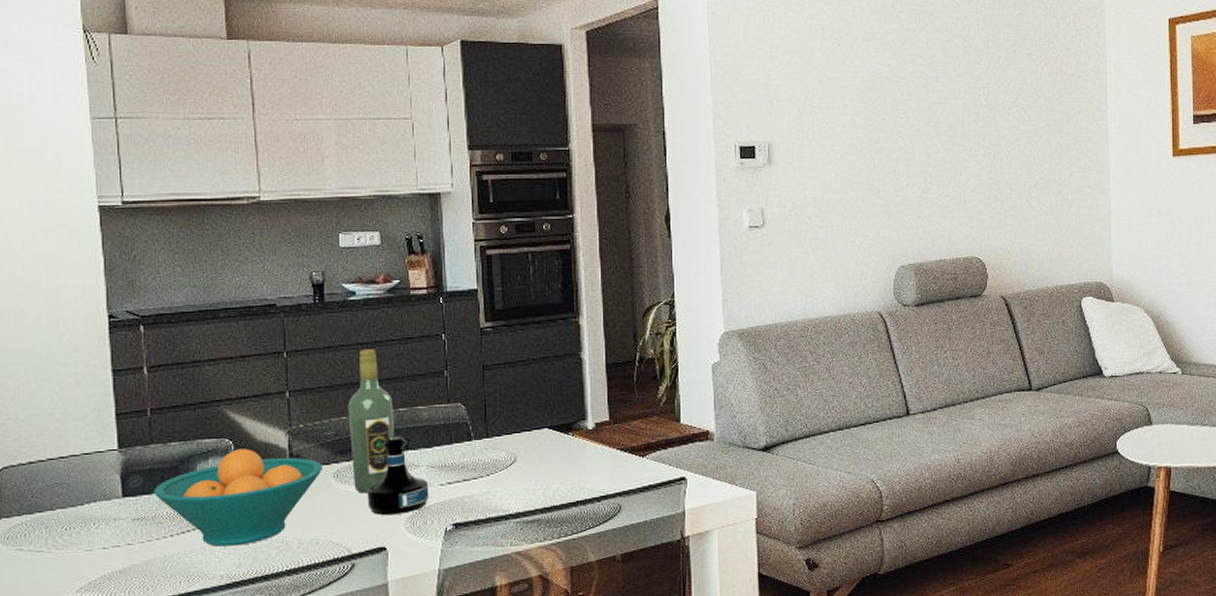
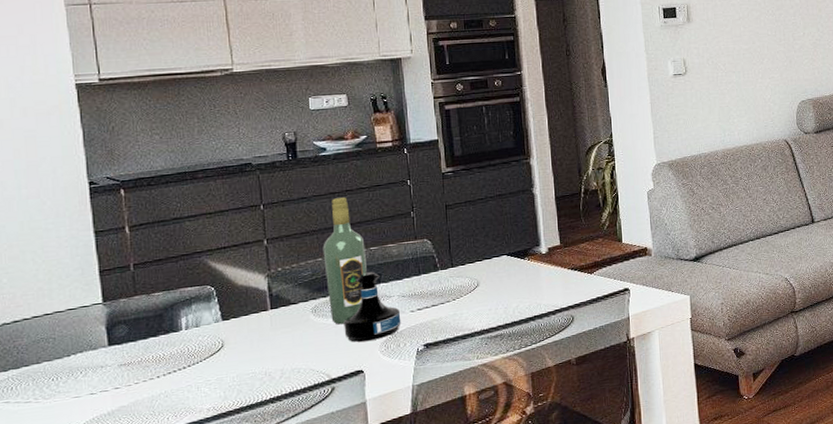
fruit bowl: present [154,449,324,547] -> none [139,293,302,383]

